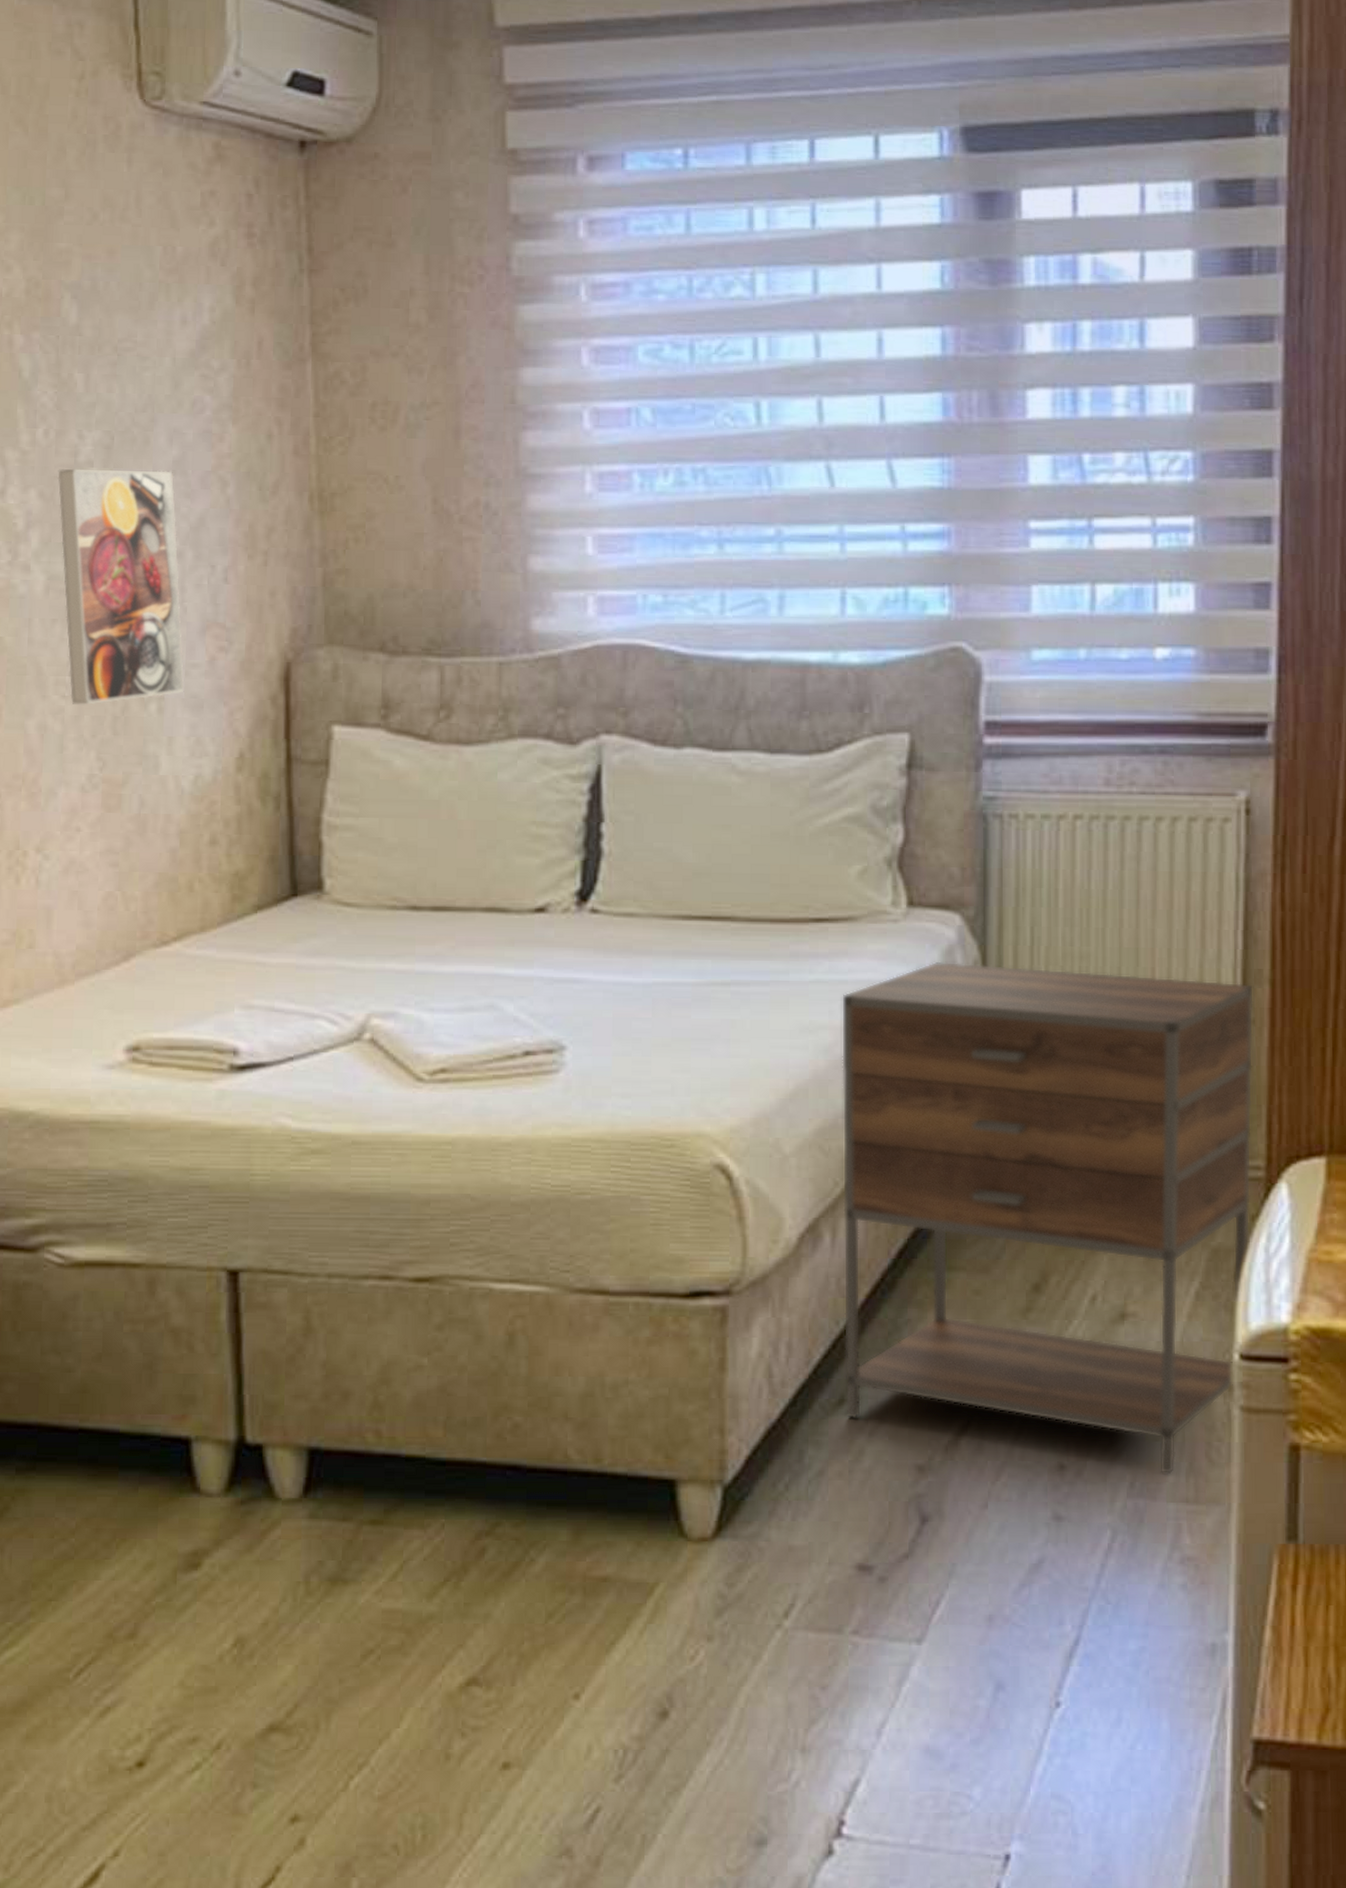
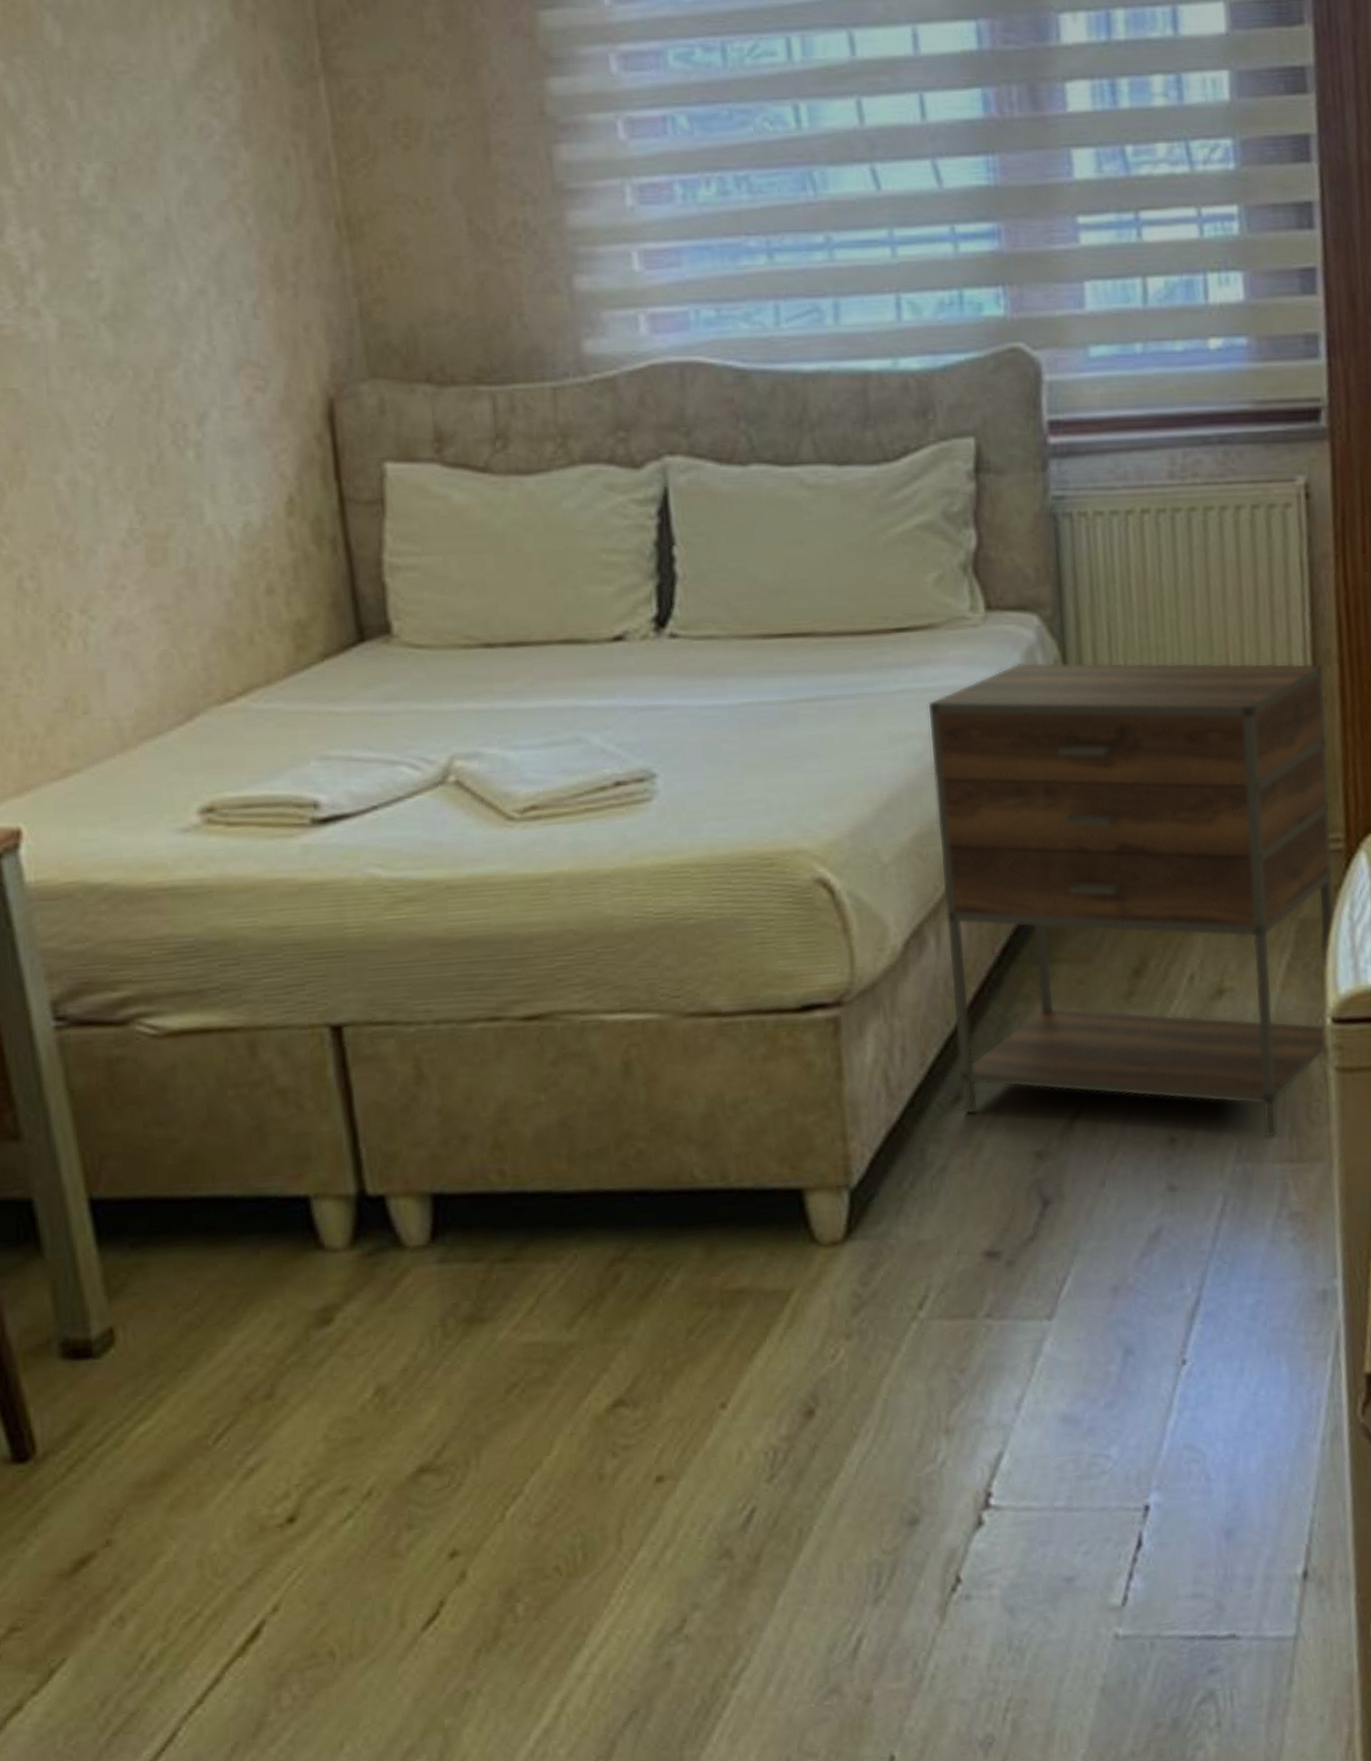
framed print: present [57,468,185,705] -> none [59,202,223,456]

